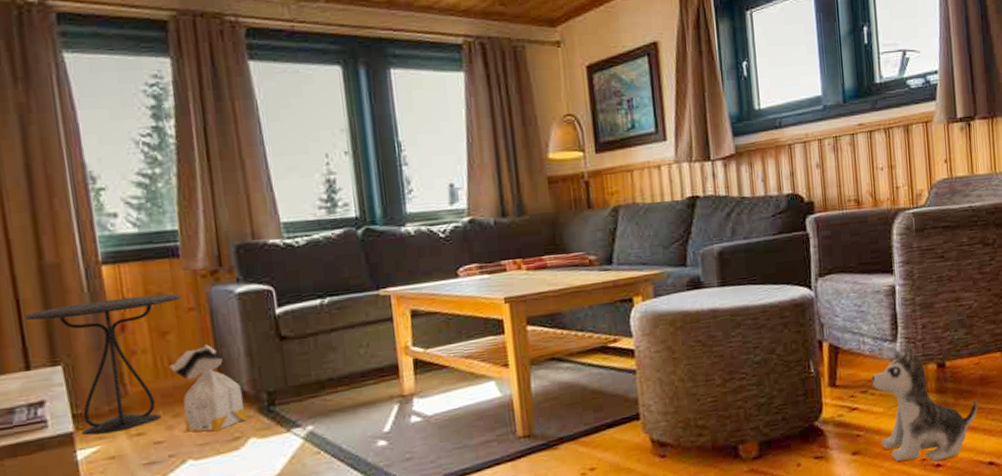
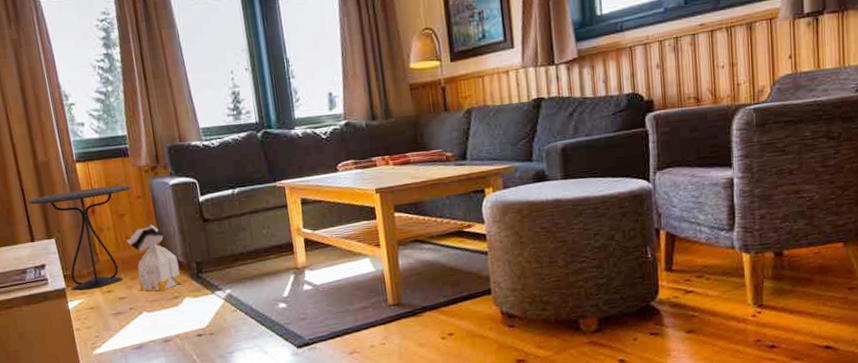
plush toy: present [872,345,978,462] -> none [708,234,815,343]

